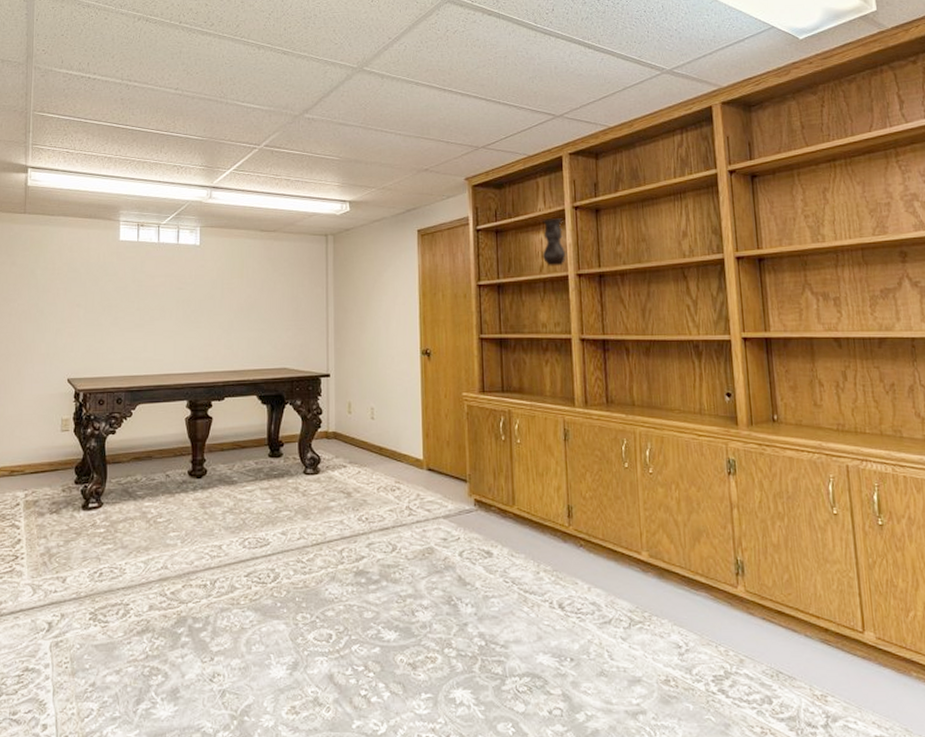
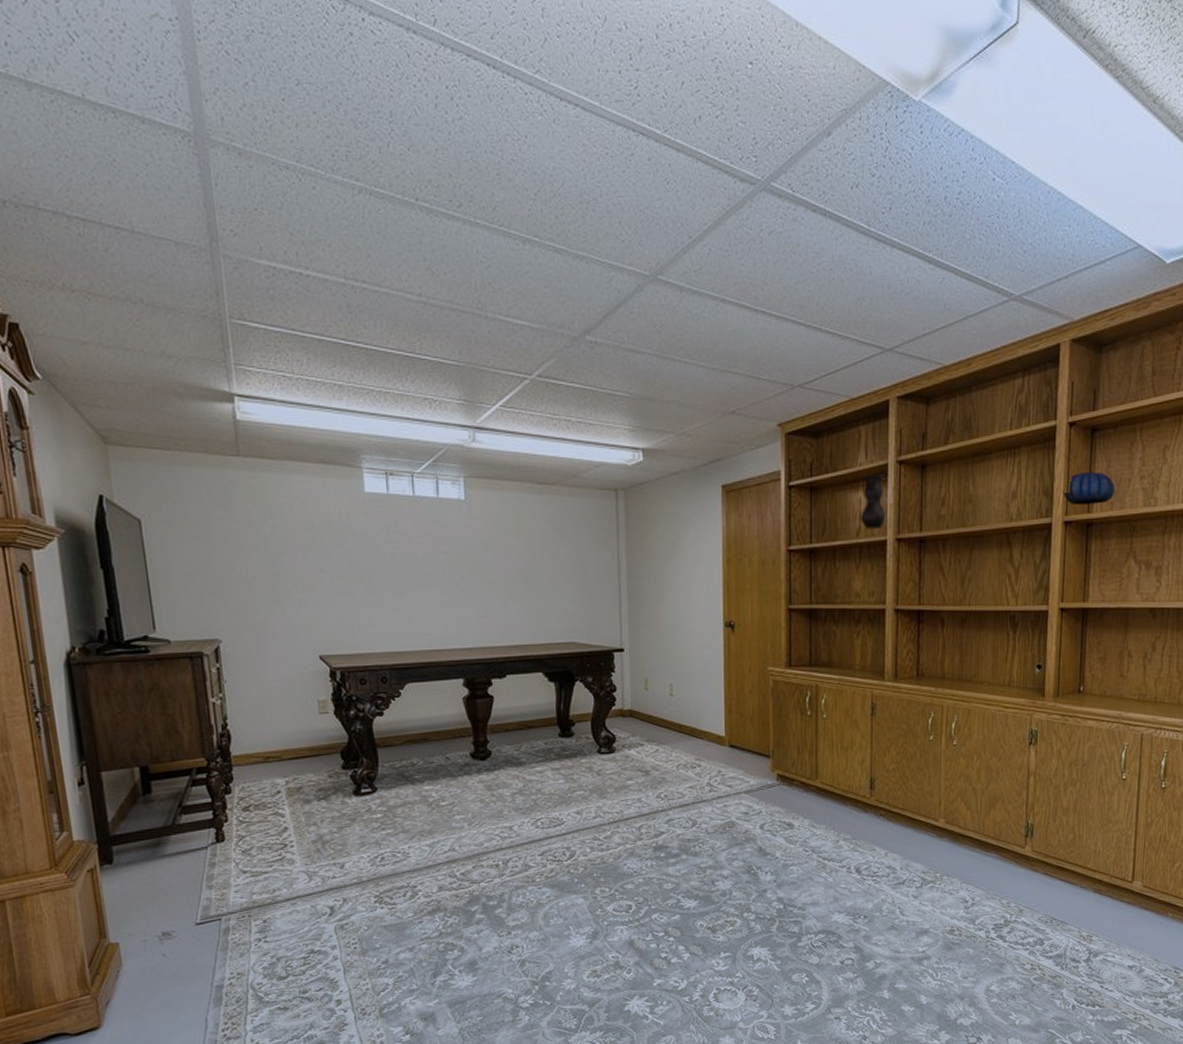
decorative bowl: none [731,212,782,243] -> present [1063,471,1116,506]

